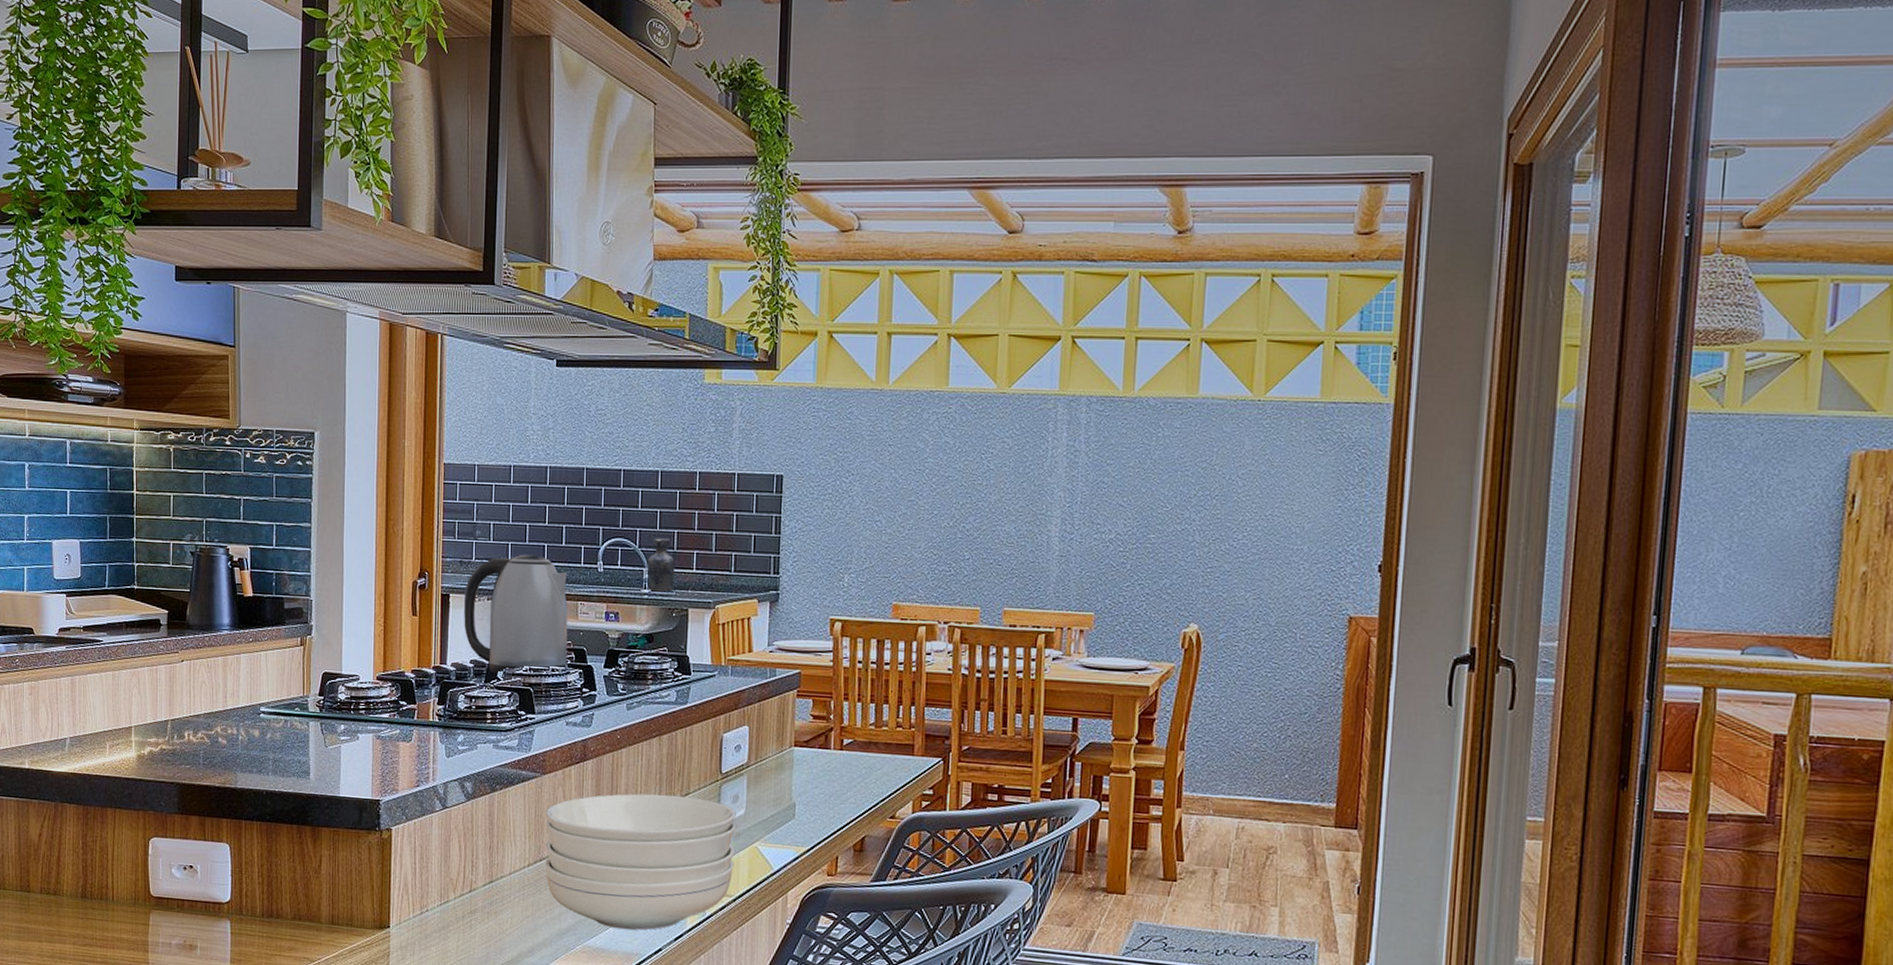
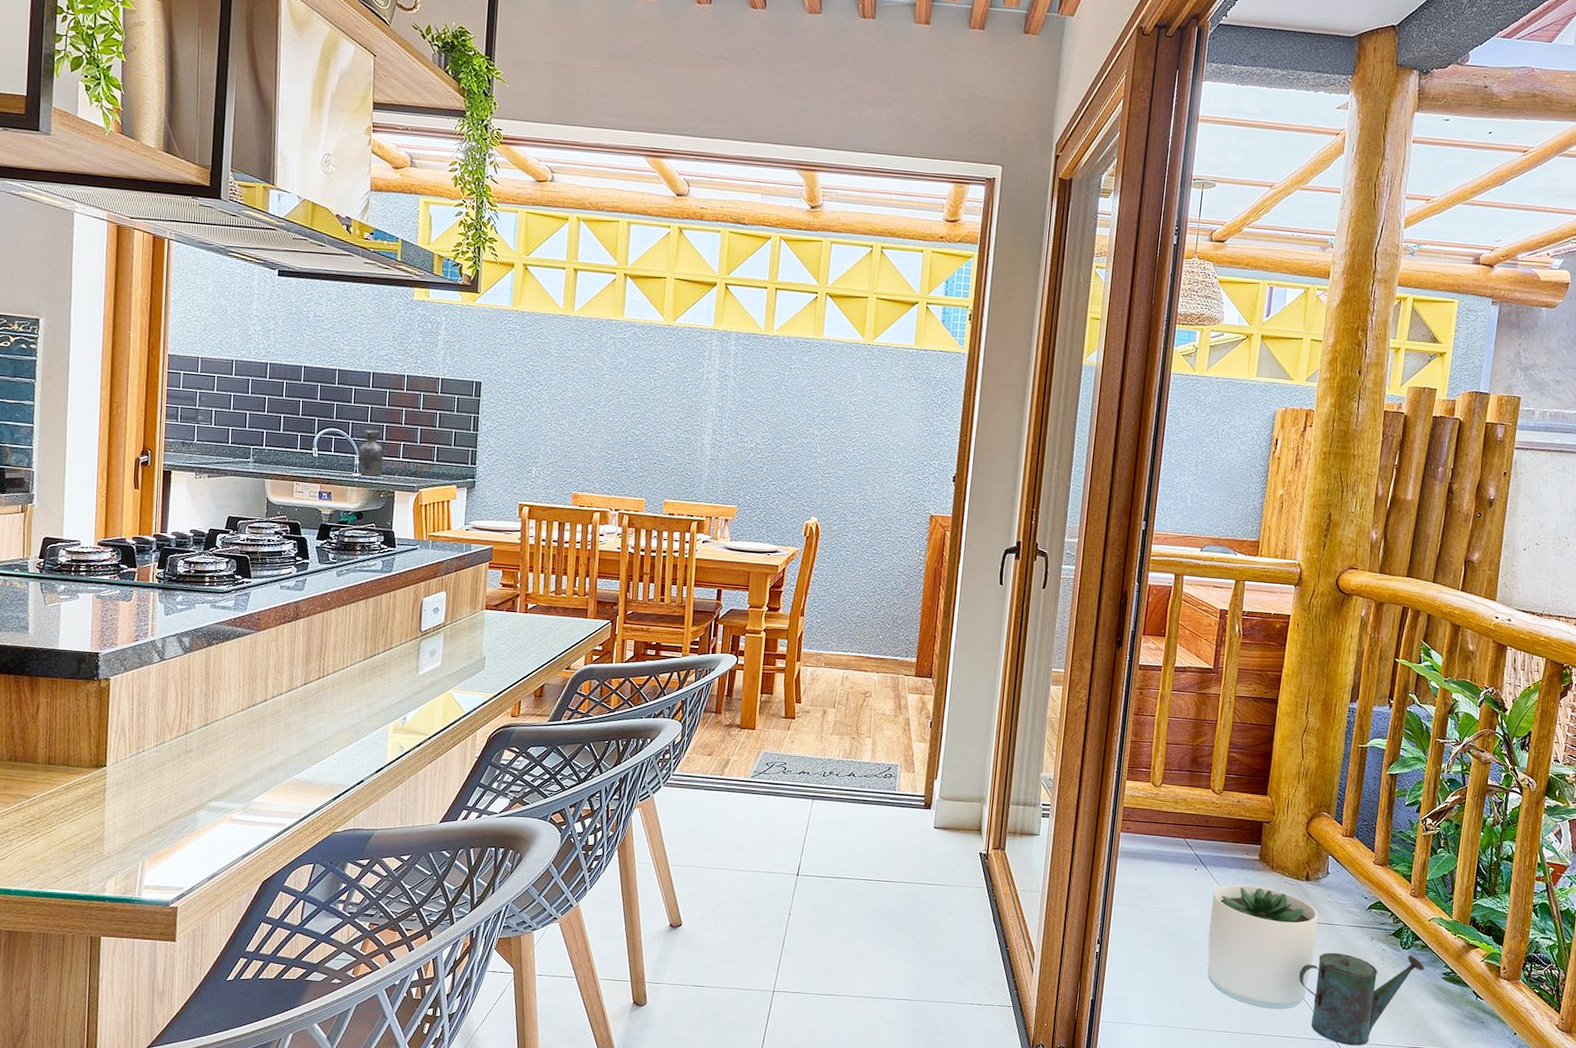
kettle: present [464,554,568,675] -> none [184,438,285,543]
bowl: present [544,793,737,930] -> none [256,648,434,765]

